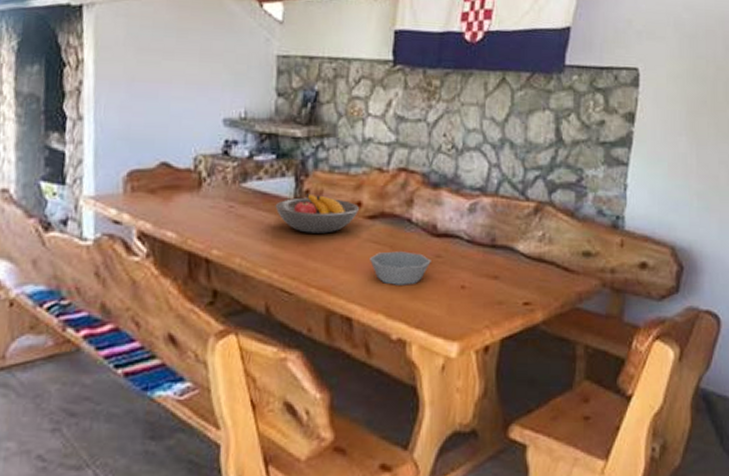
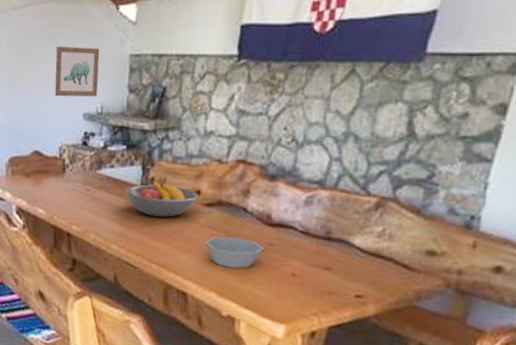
wall art: none [187,43,242,100] -> present [54,47,100,97]

